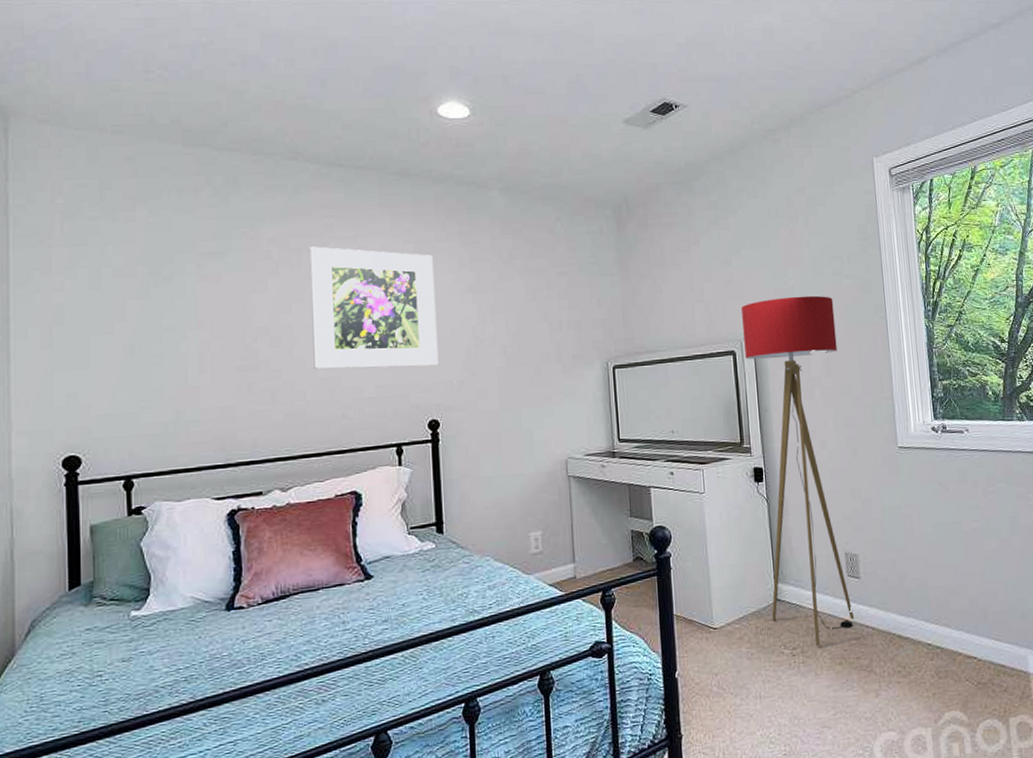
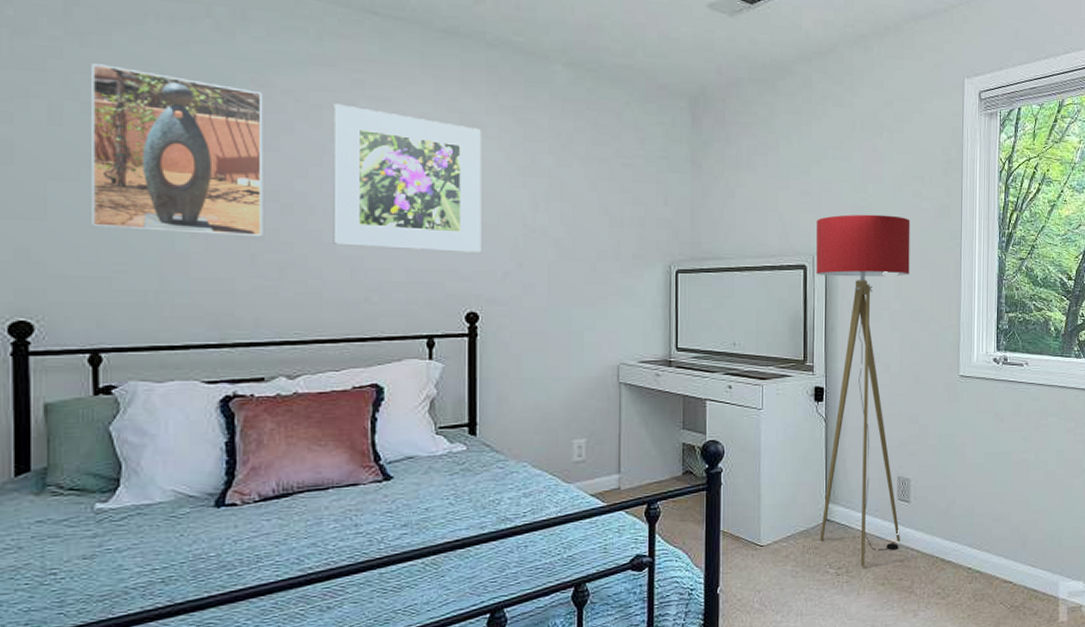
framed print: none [121,235,257,372] -> present [92,63,263,237]

